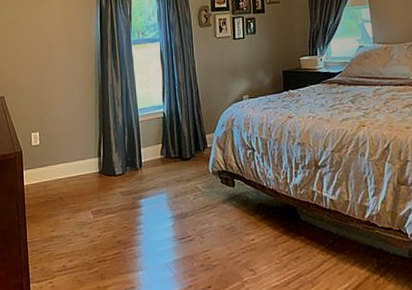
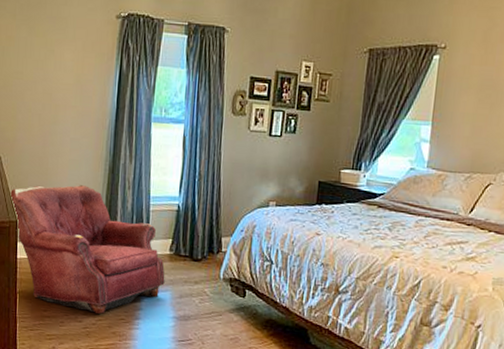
armchair: none [14,108,160,226] -> present [10,183,165,314]

